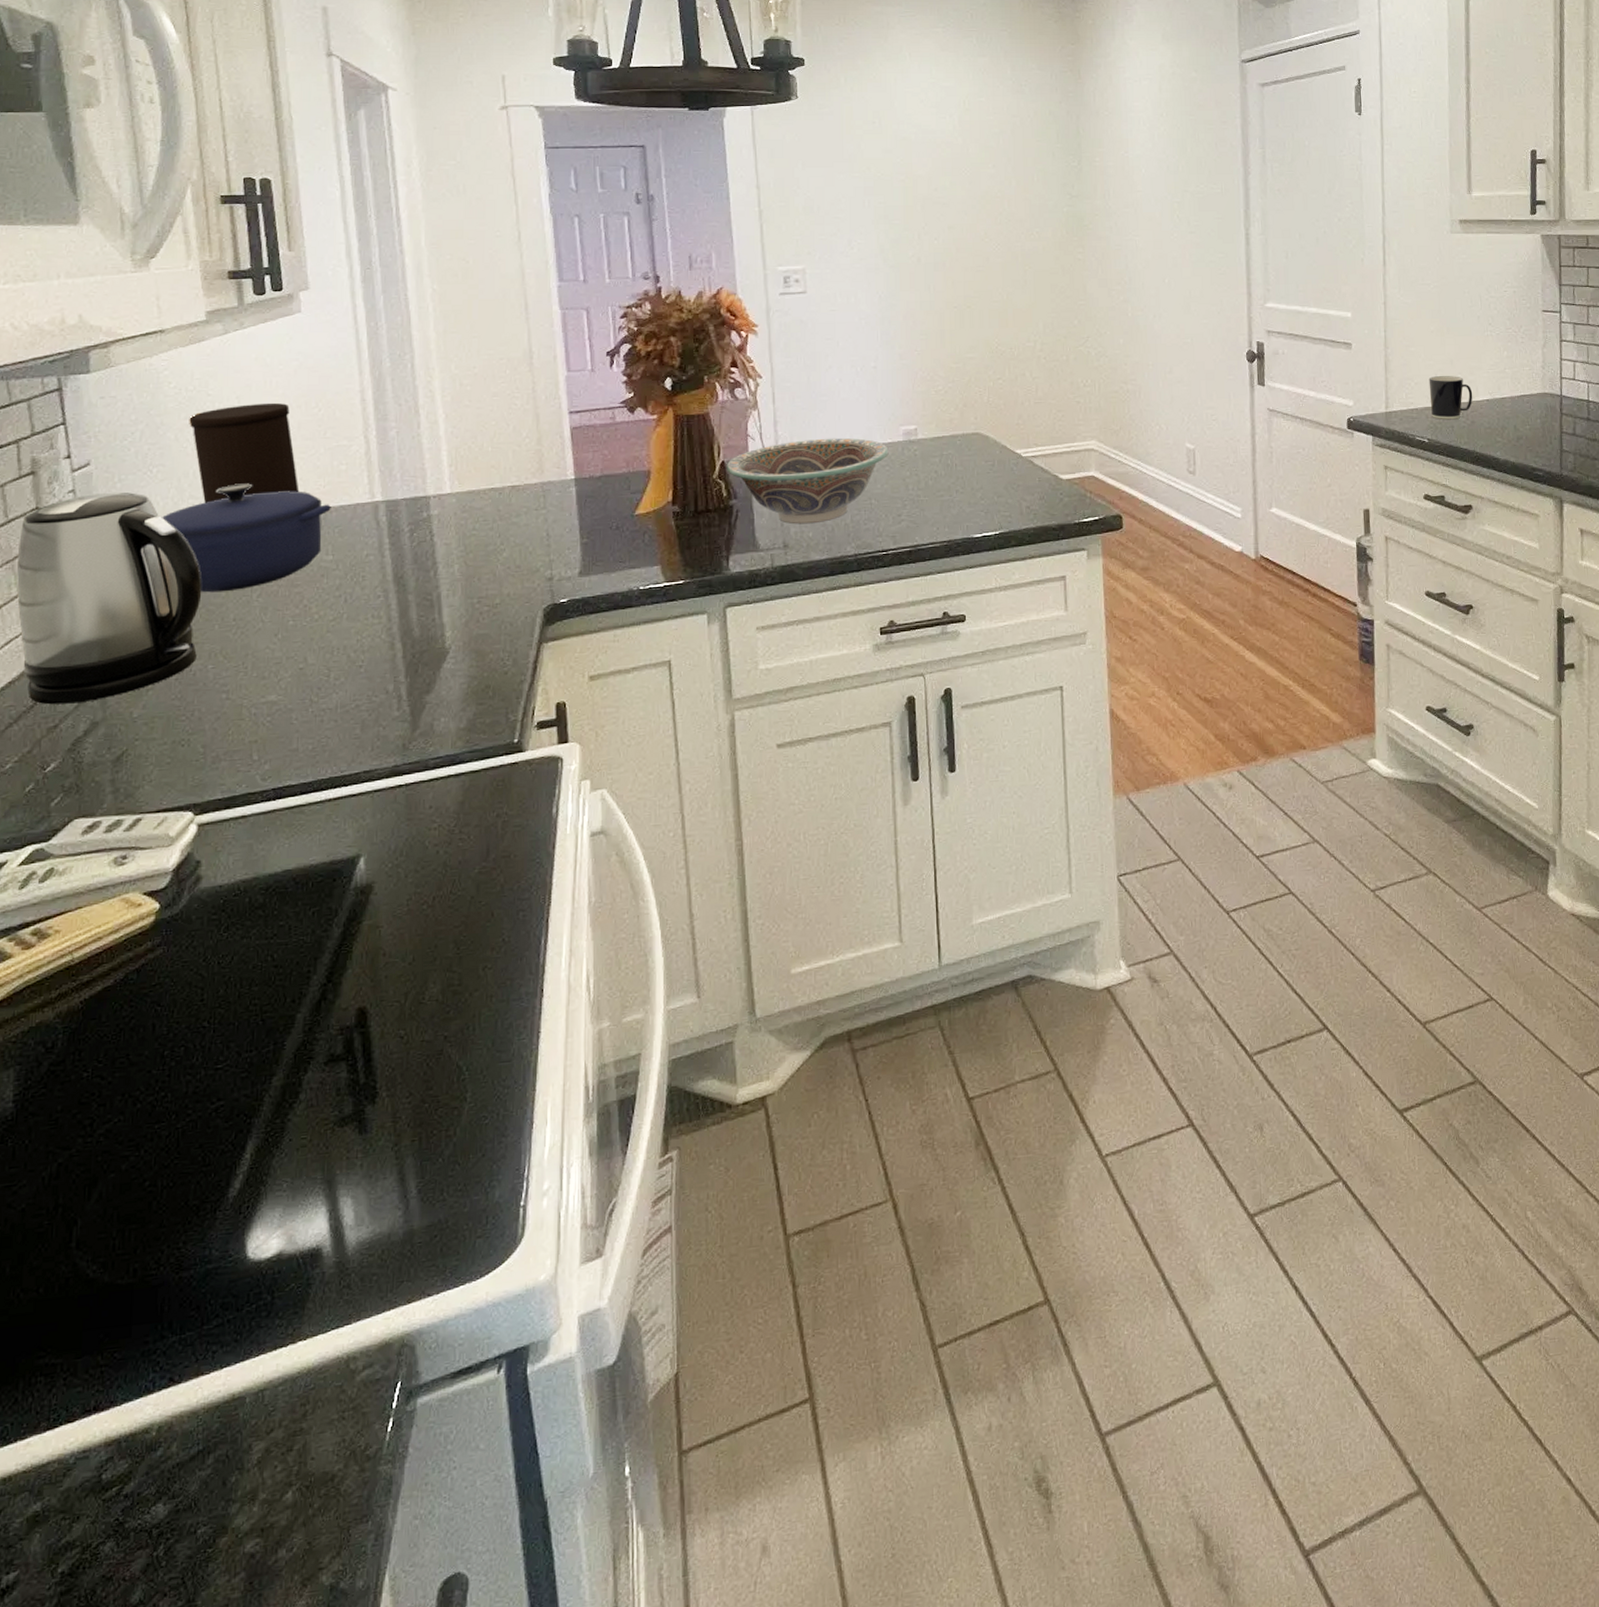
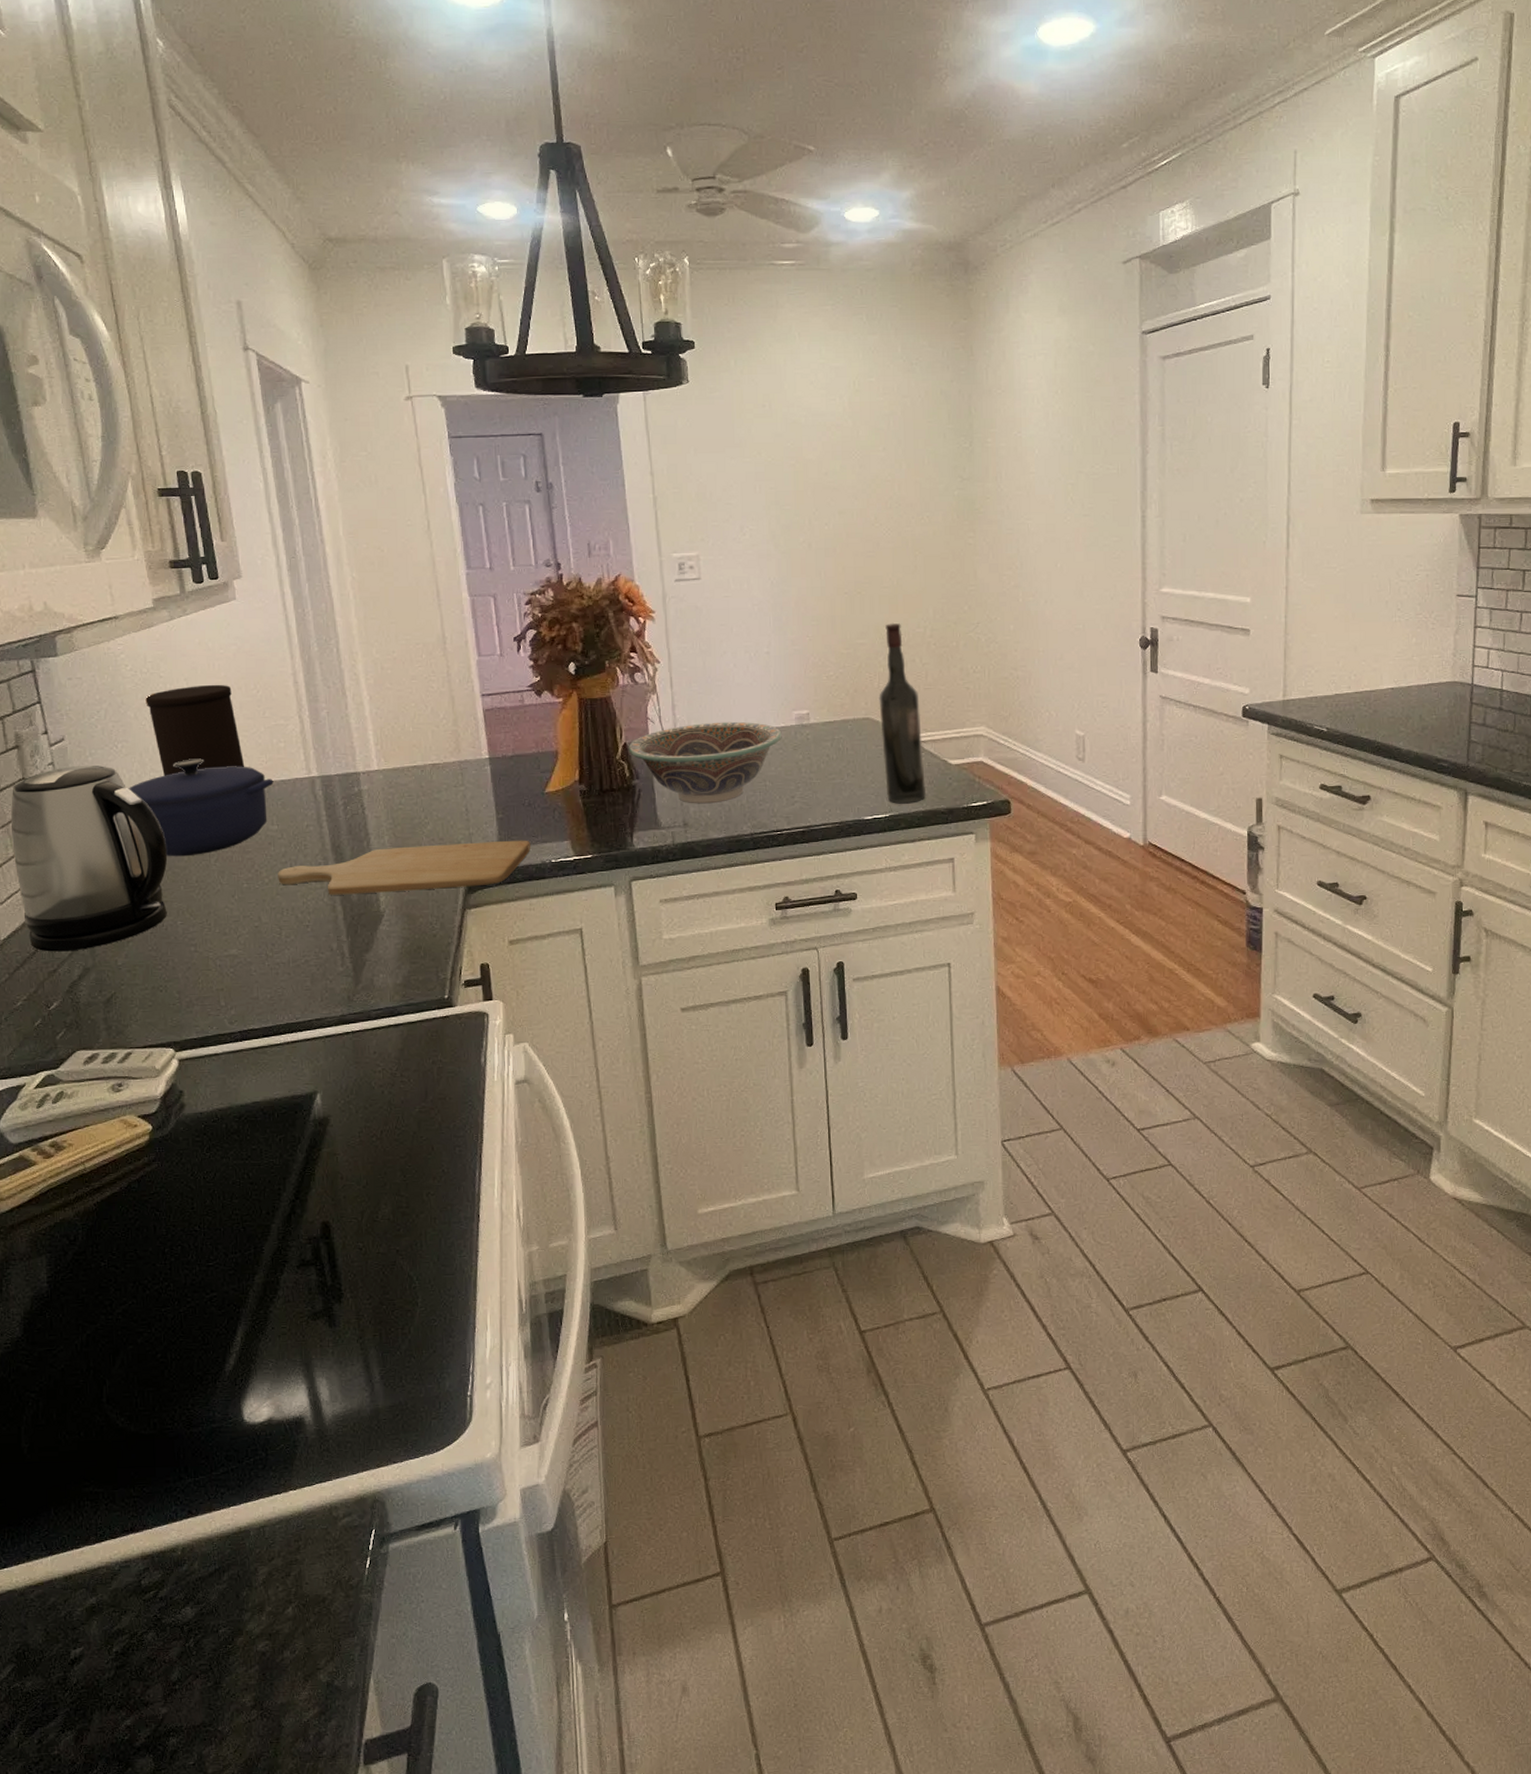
chopping board: none [329,566,618,631] -> present [278,840,531,895]
wine bottle: none [988,336,1037,521] -> present [879,622,927,804]
mug: present [1428,376,1473,420] -> none [1330,663,1377,709]

